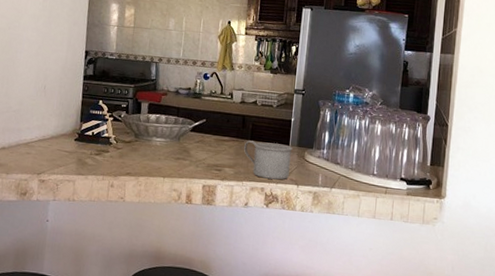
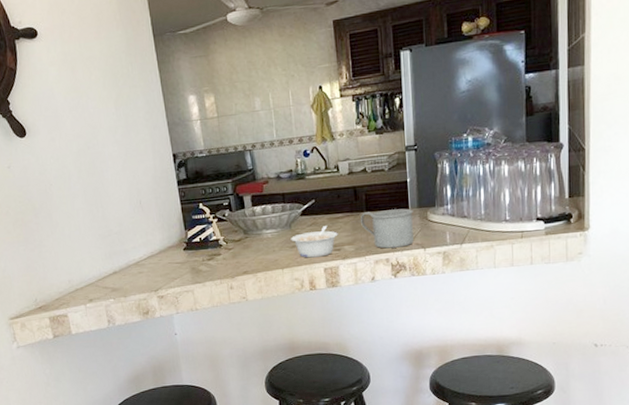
legume: none [177,145,222,174] -> present [290,226,338,258]

